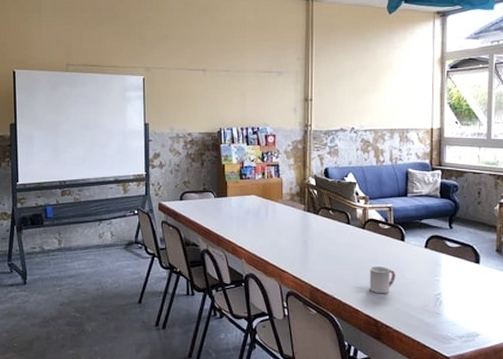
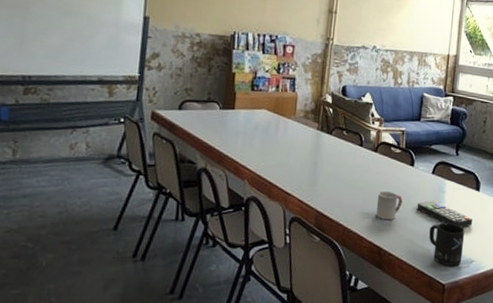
remote control: none [411,274,474,301] -> present [417,200,472,228]
mug: none [427,296,467,340] -> present [429,223,465,267]

